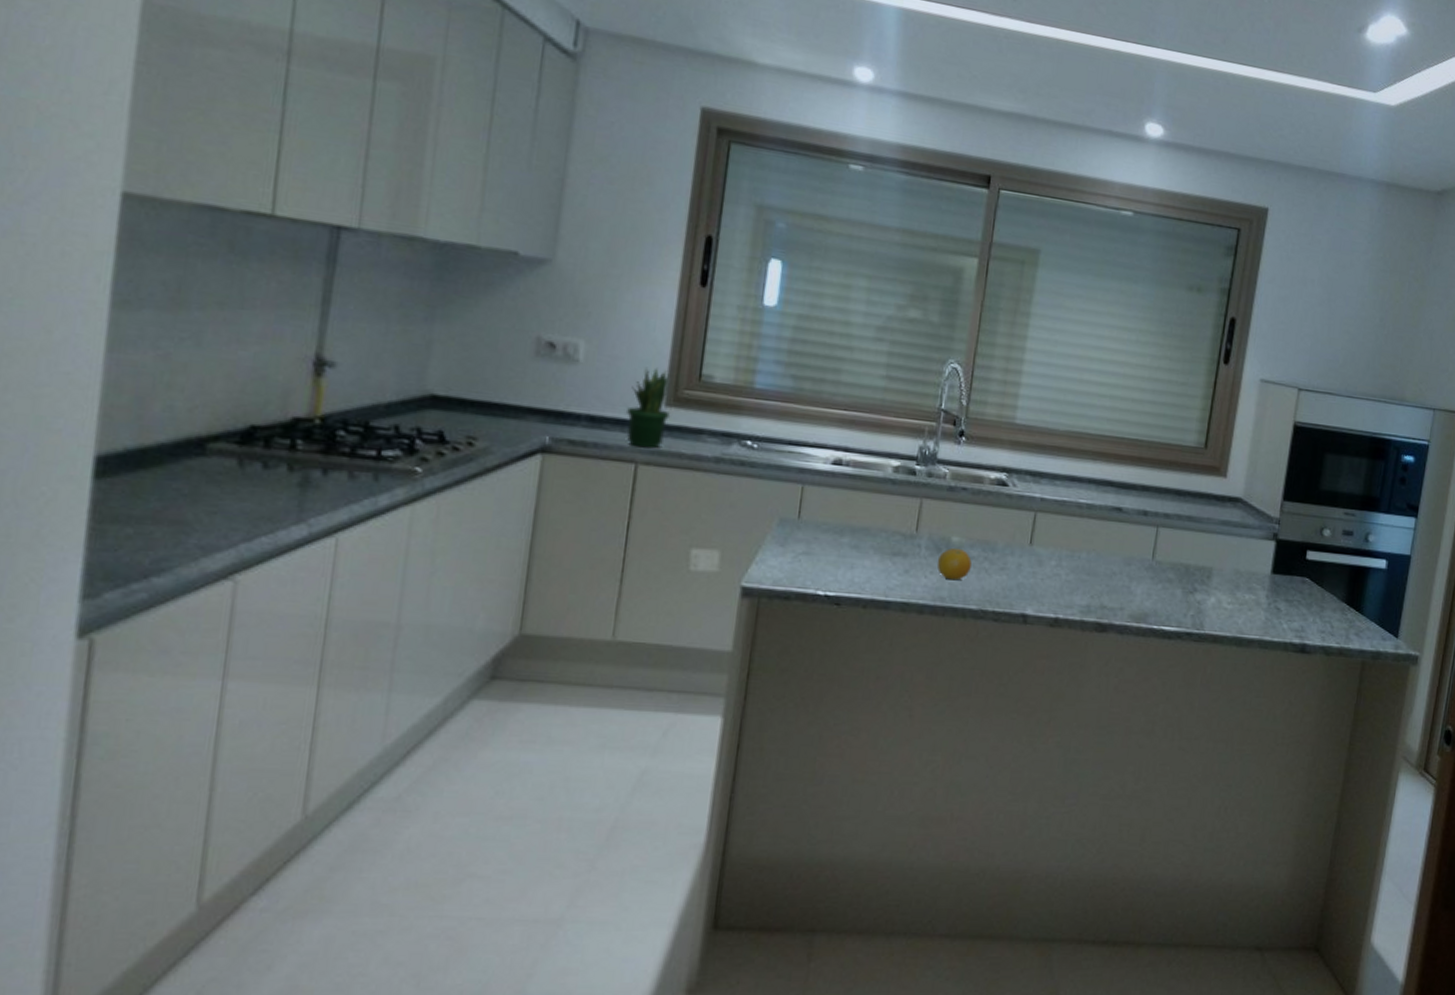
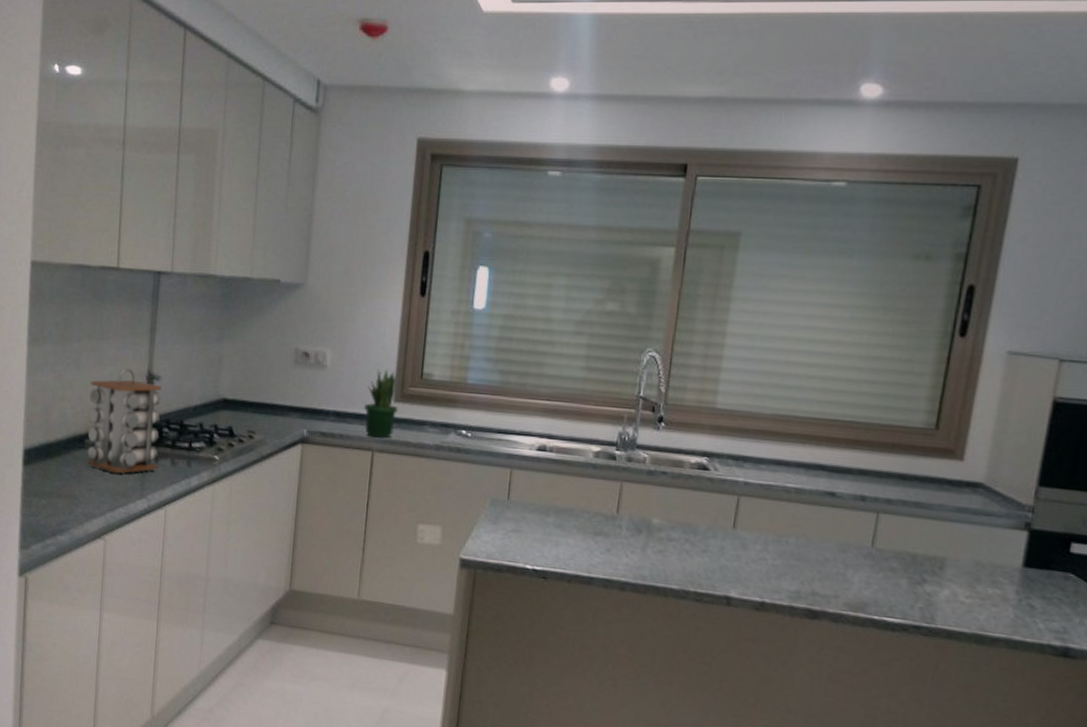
spice rack: none [209,348,337,491] -> present [87,368,162,474]
fruit: present [936,547,972,581] -> none [637,529,673,561]

